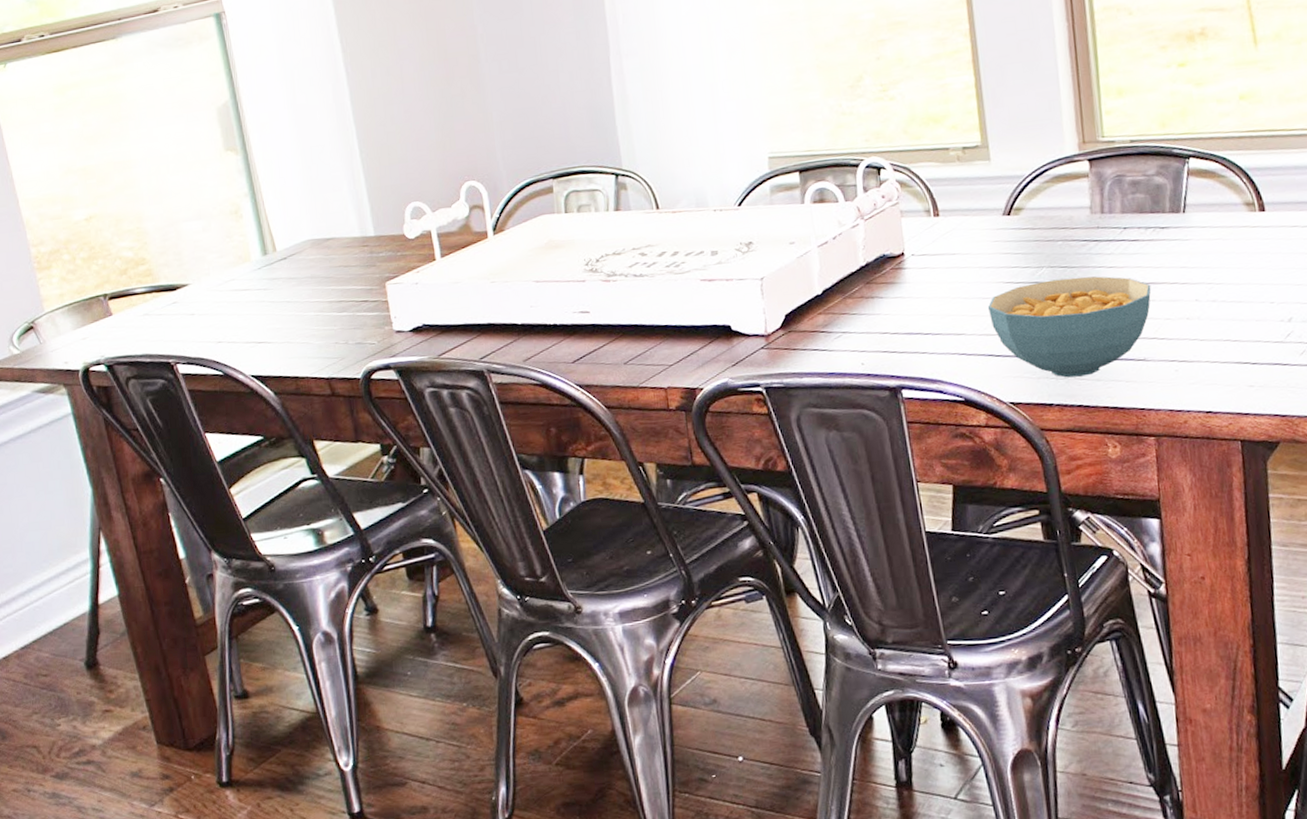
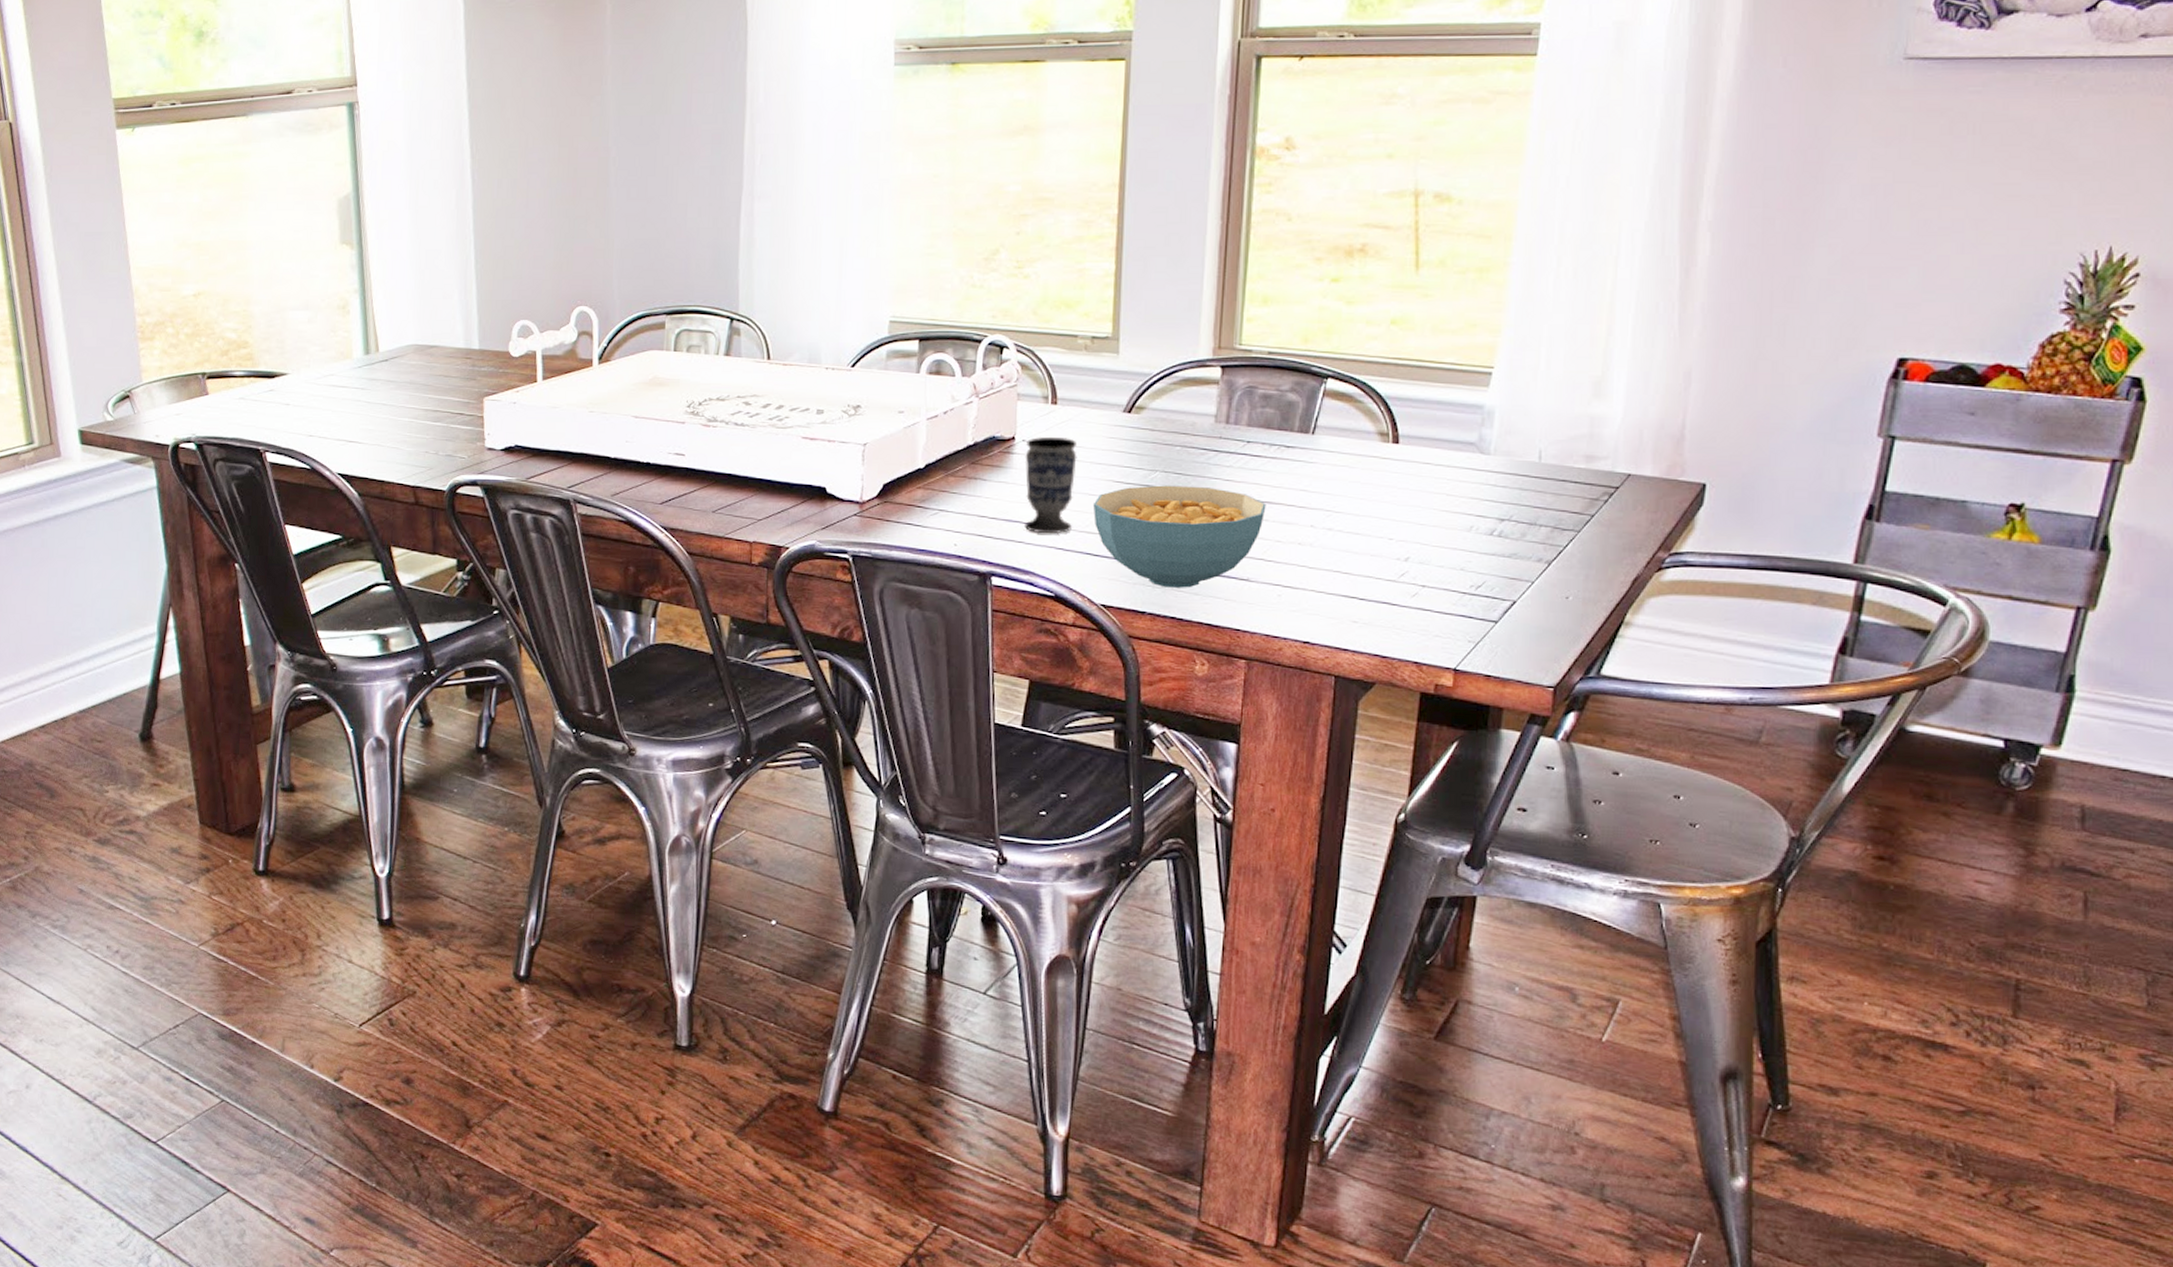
cup: none [916,247,971,342] -> present [1023,436,1077,534]

